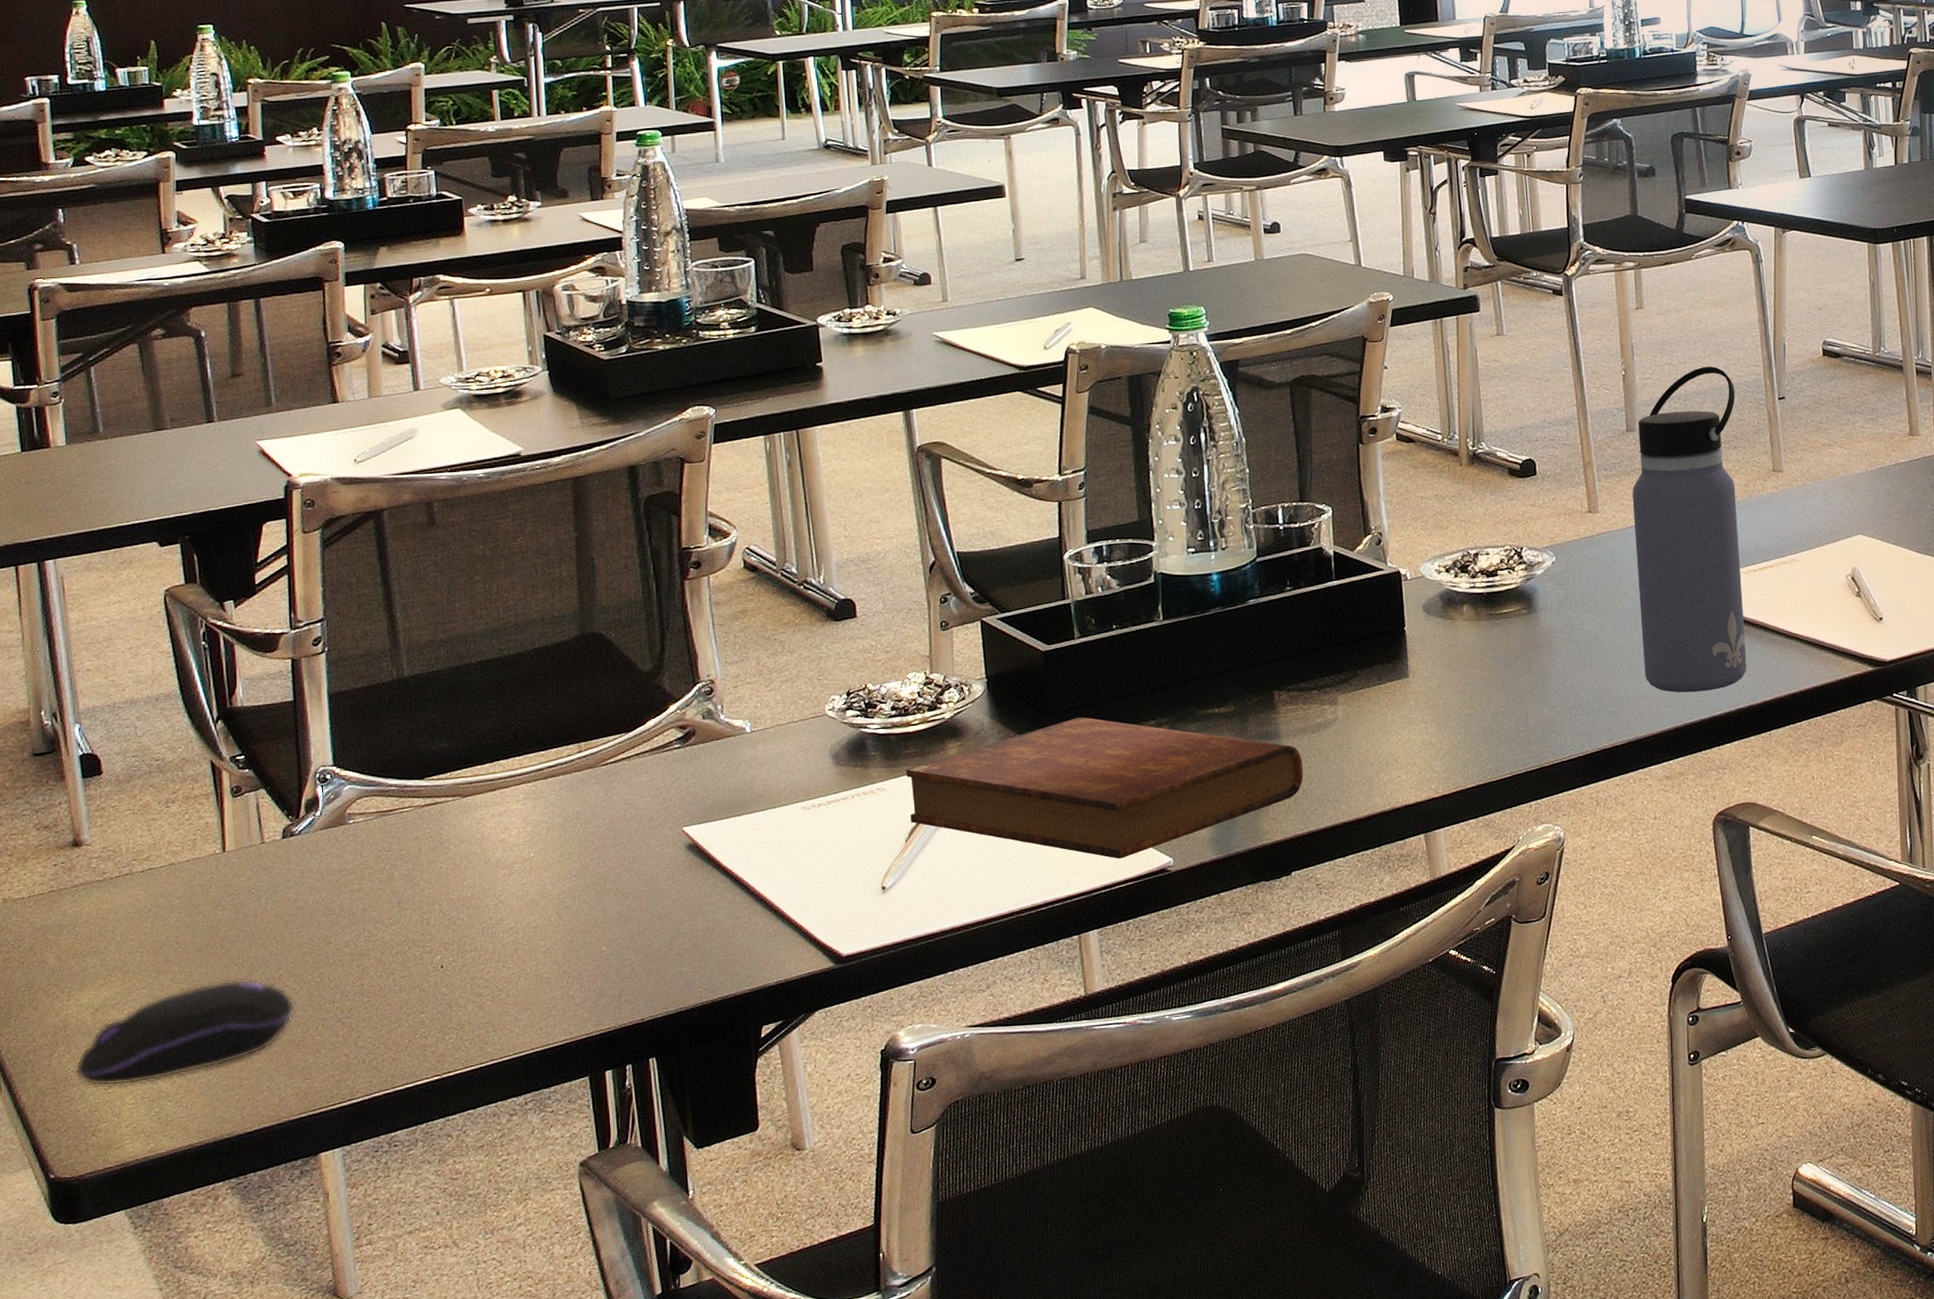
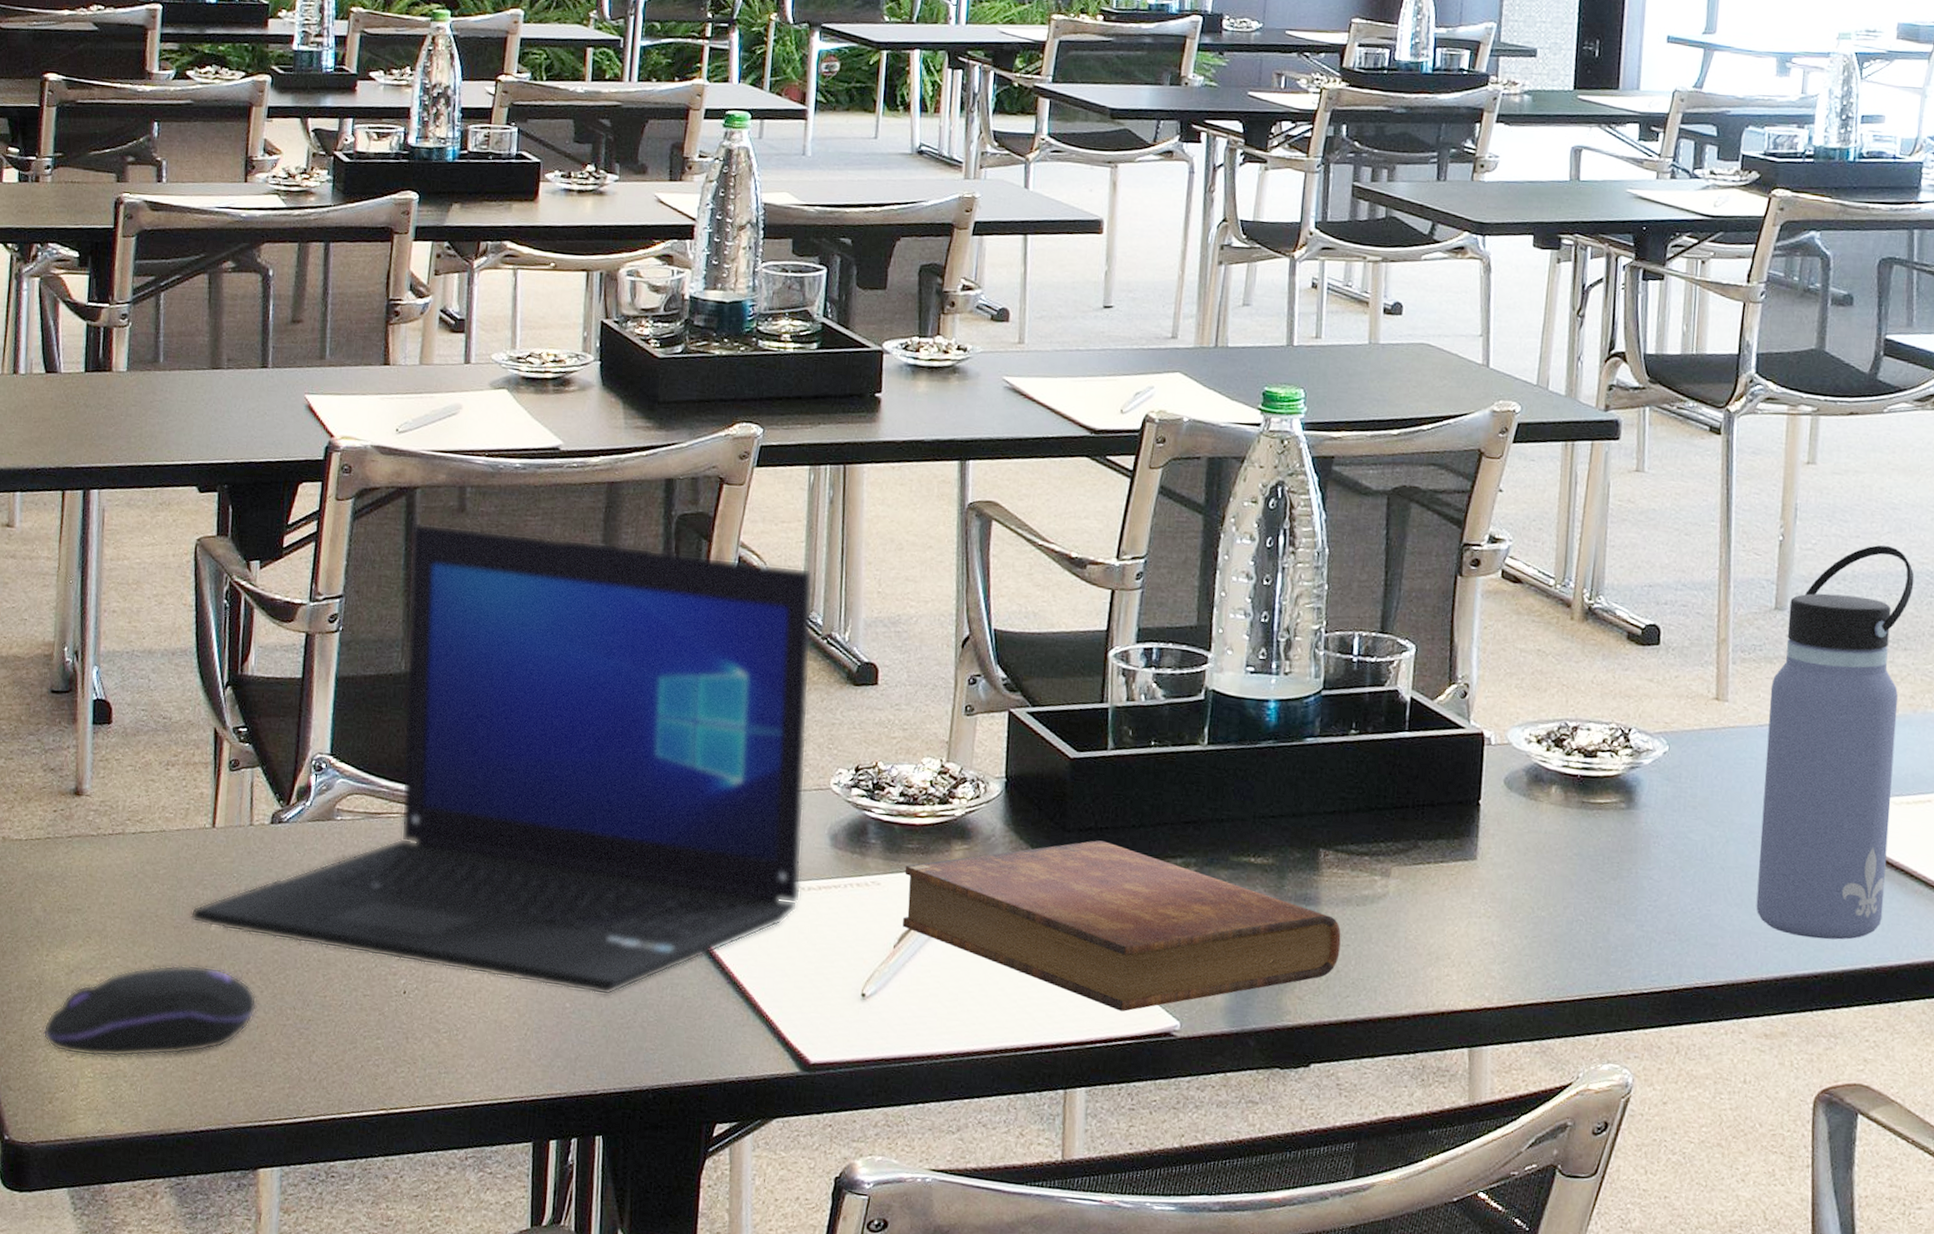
laptop: none [213,526,812,943] -> present [190,522,813,996]

